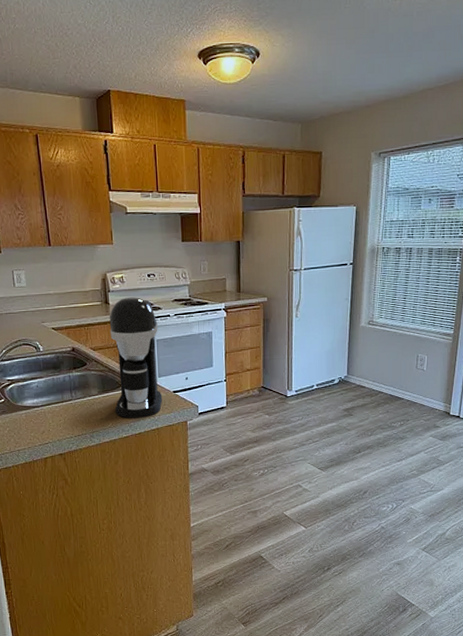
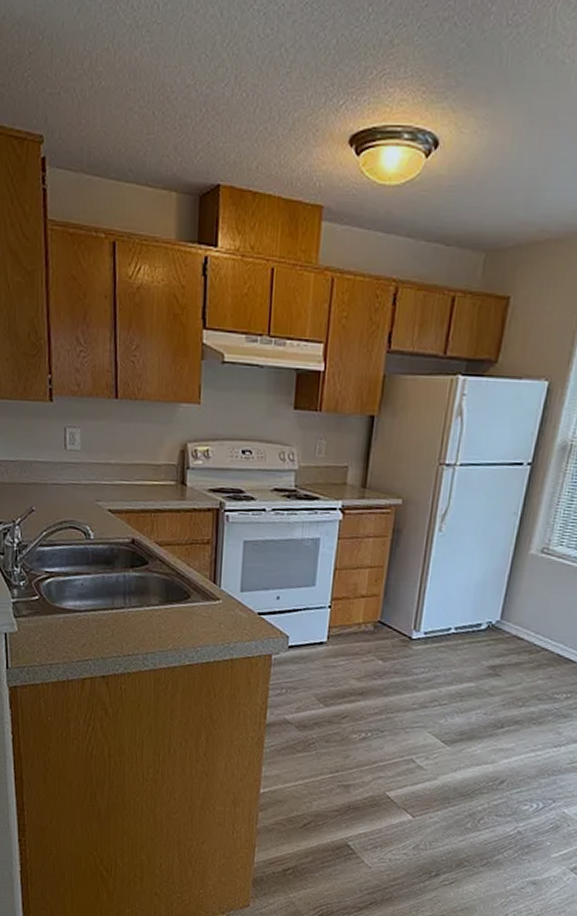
coffee maker: present [109,297,163,419] -> none [179,479,248,643]

